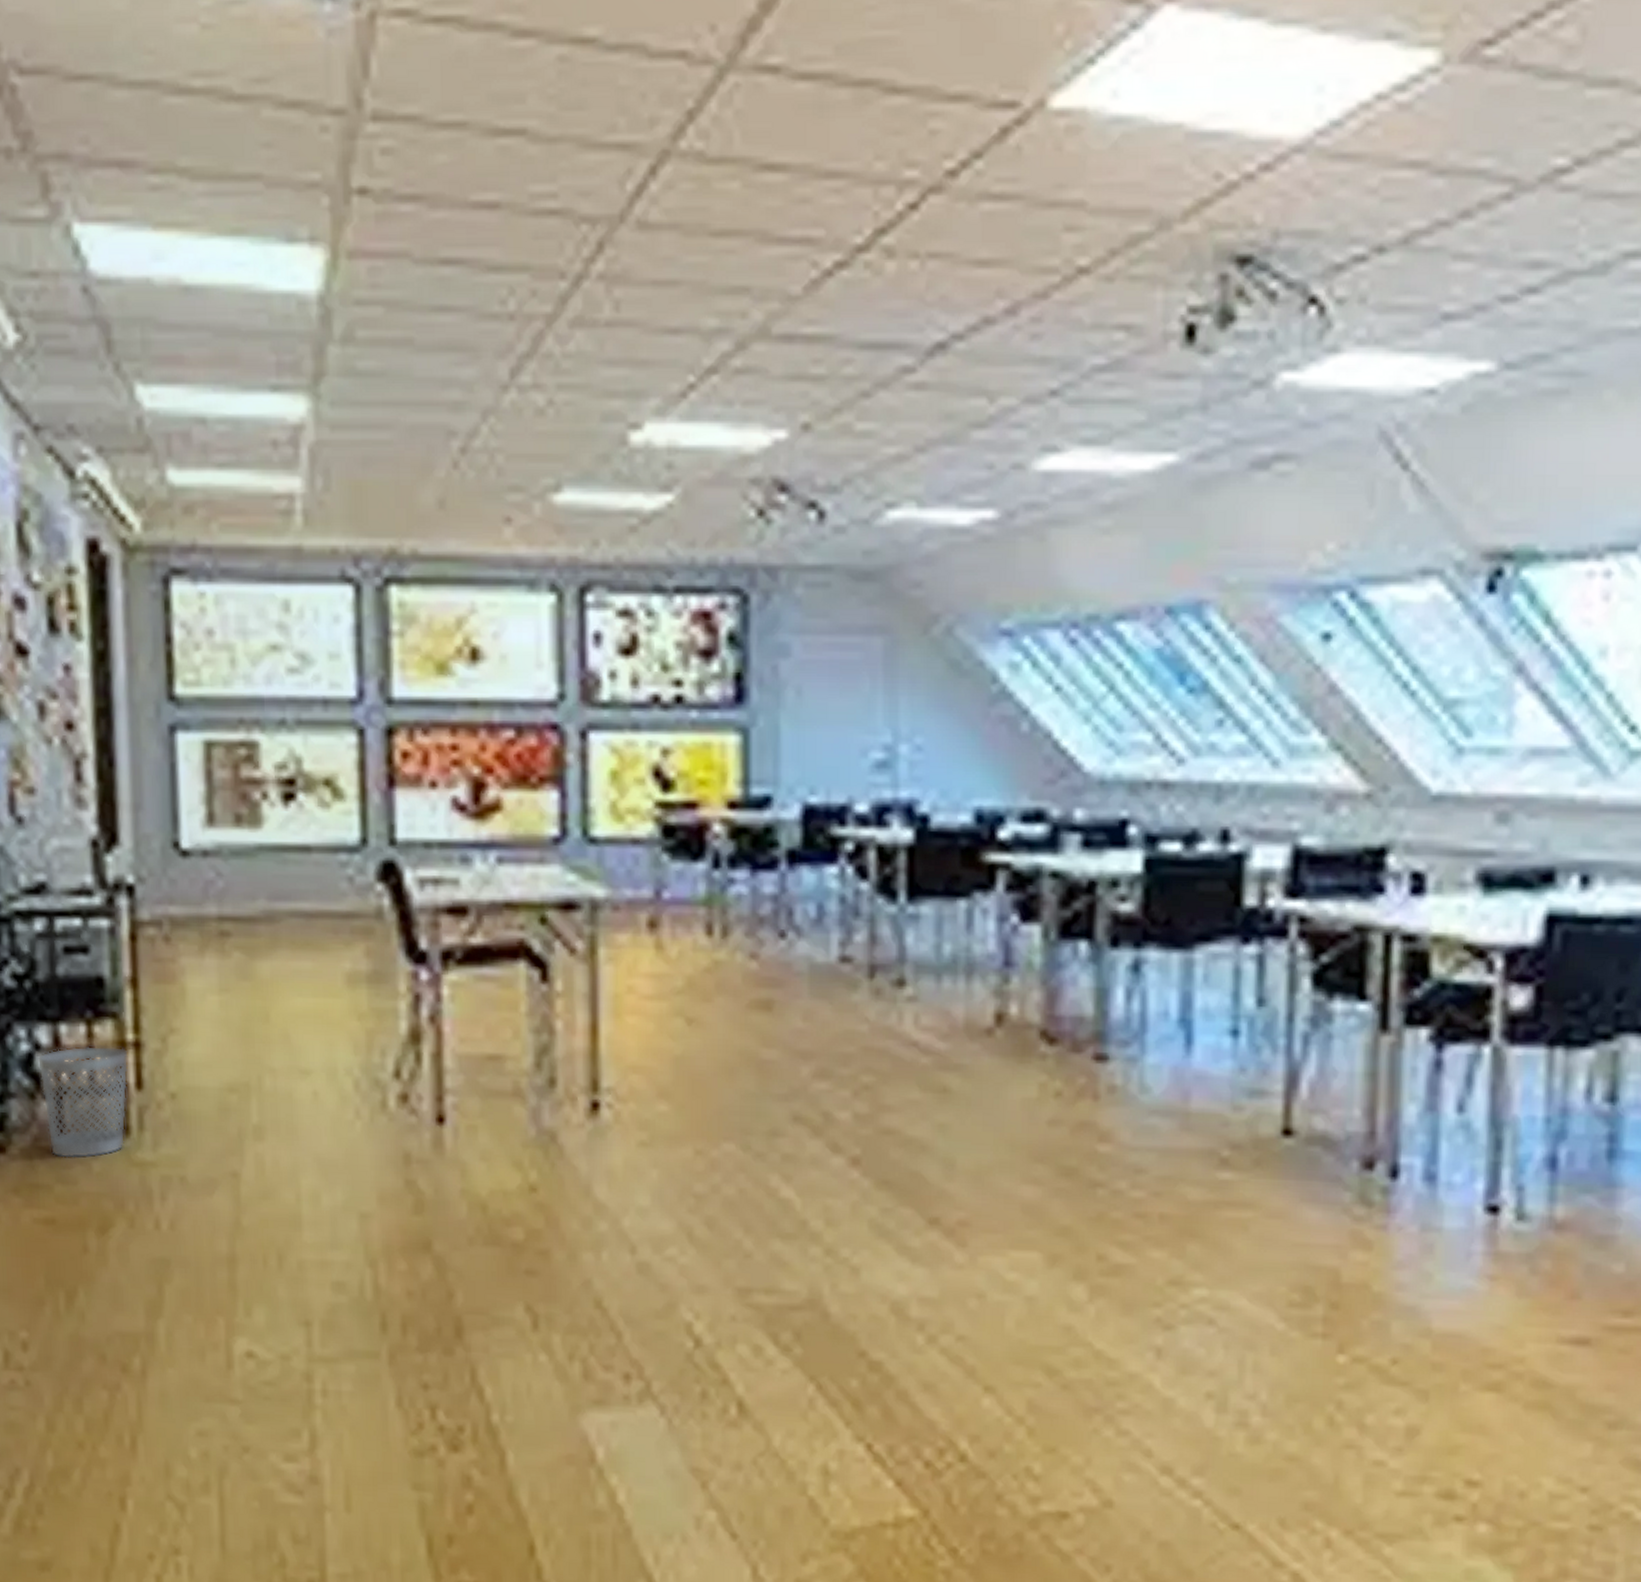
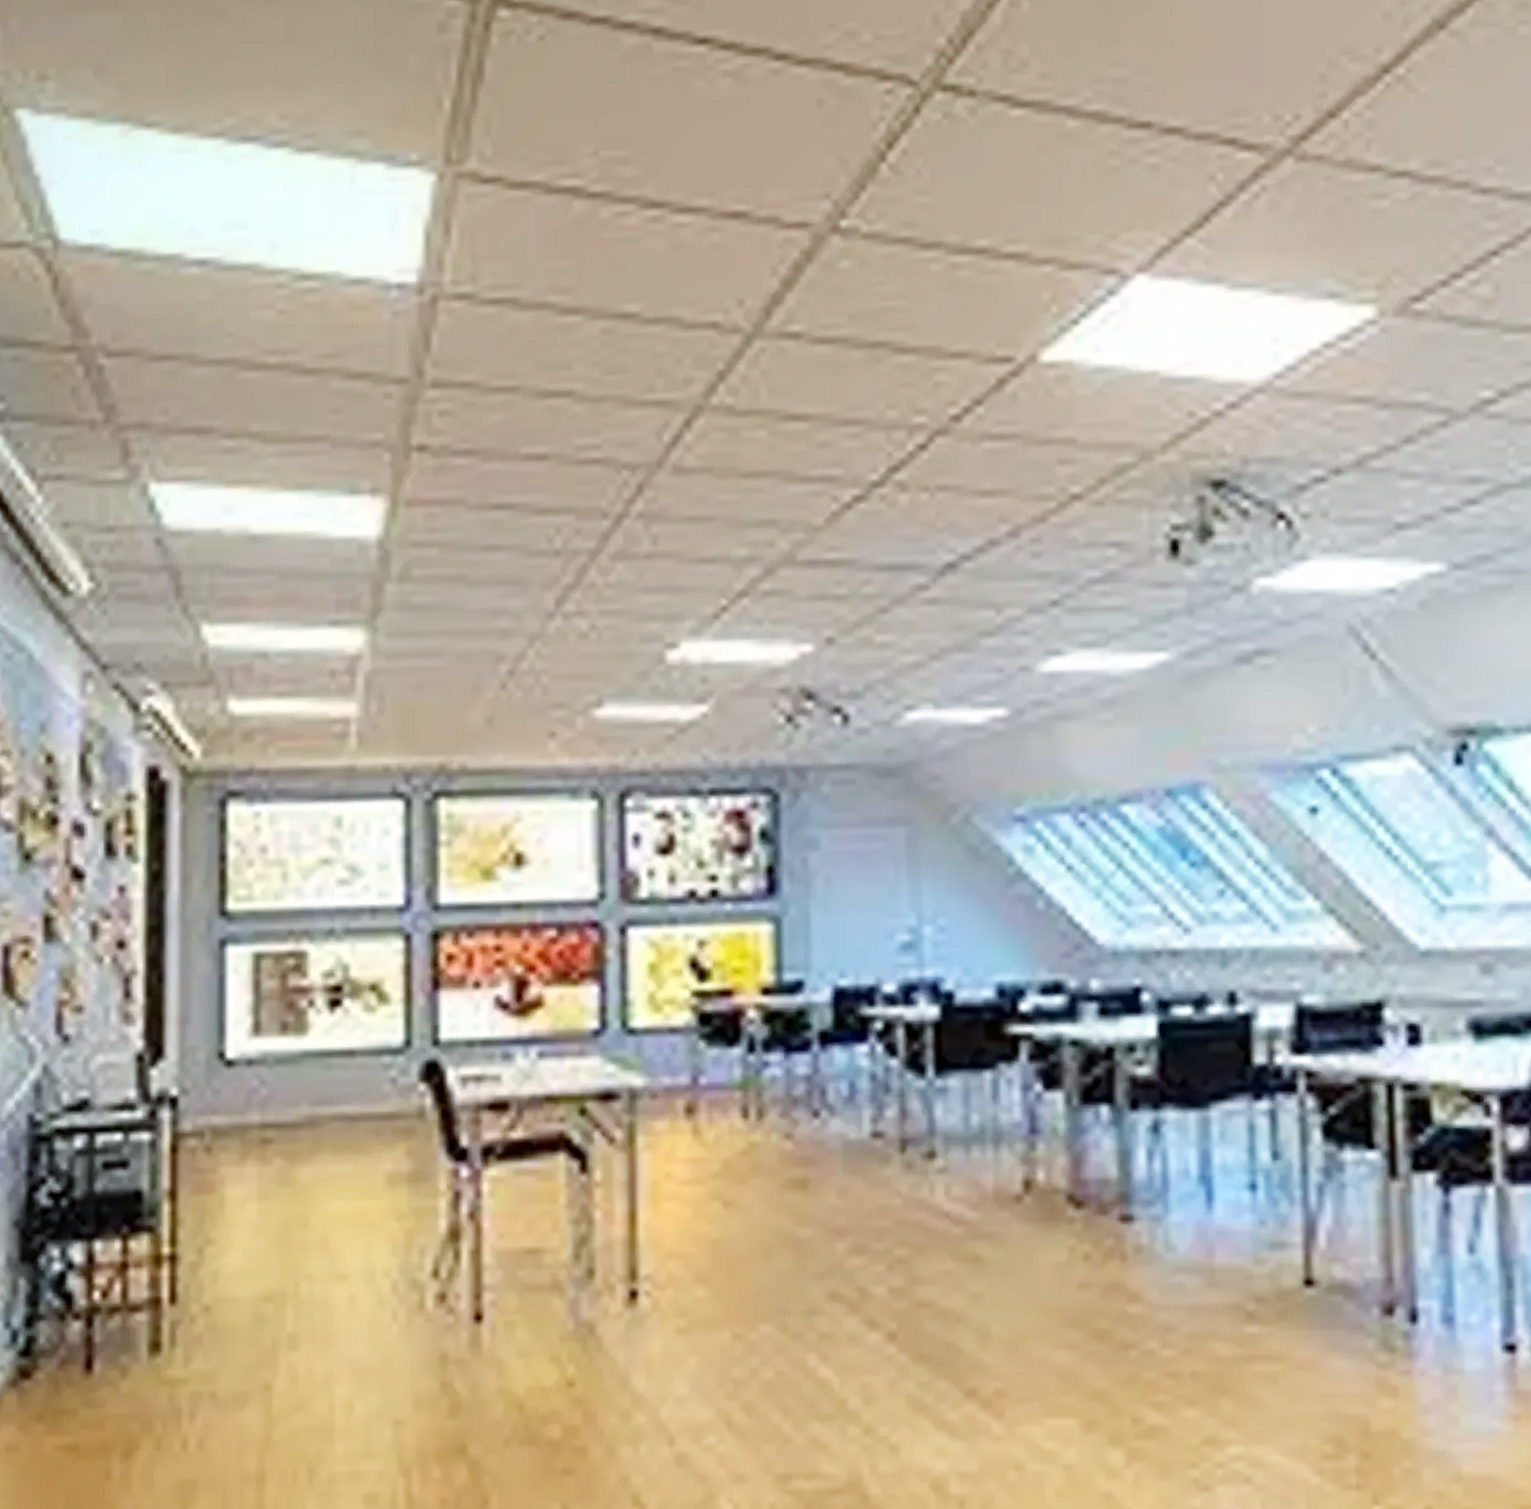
wastebasket: present [37,1045,129,1159] -> none [69,1261,163,1380]

